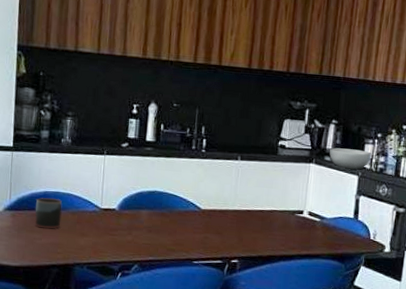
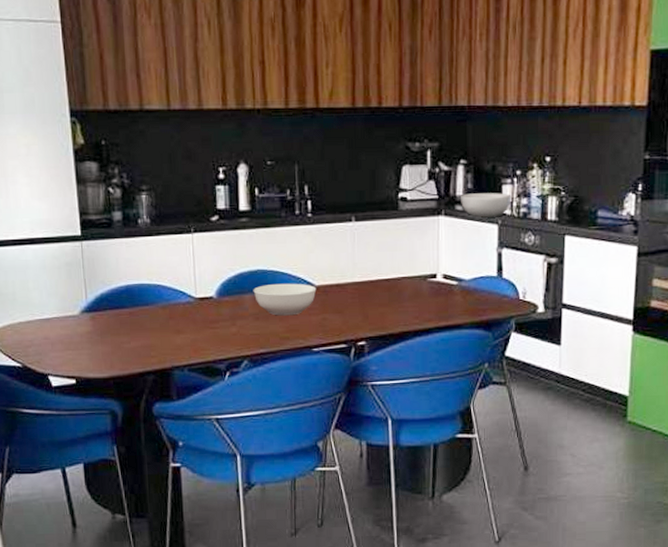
mug: present [35,198,63,229] -> none [117,293,151,329]
bowl: none [149,204,202,232] -> present [253,283,317,316]

